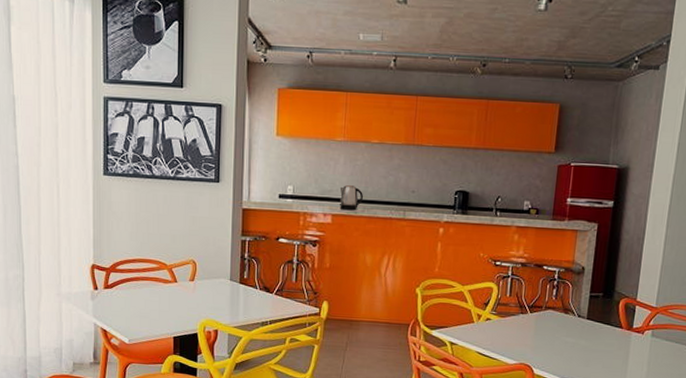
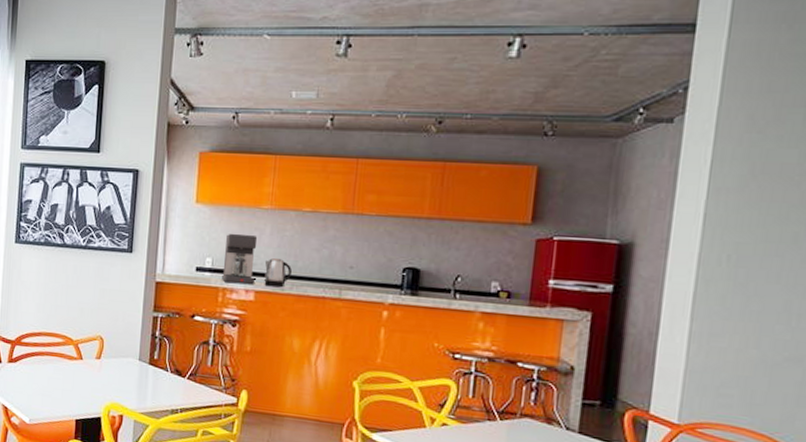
coffee maker: none [302,163,333,209] -> present [222,233,258,285]

